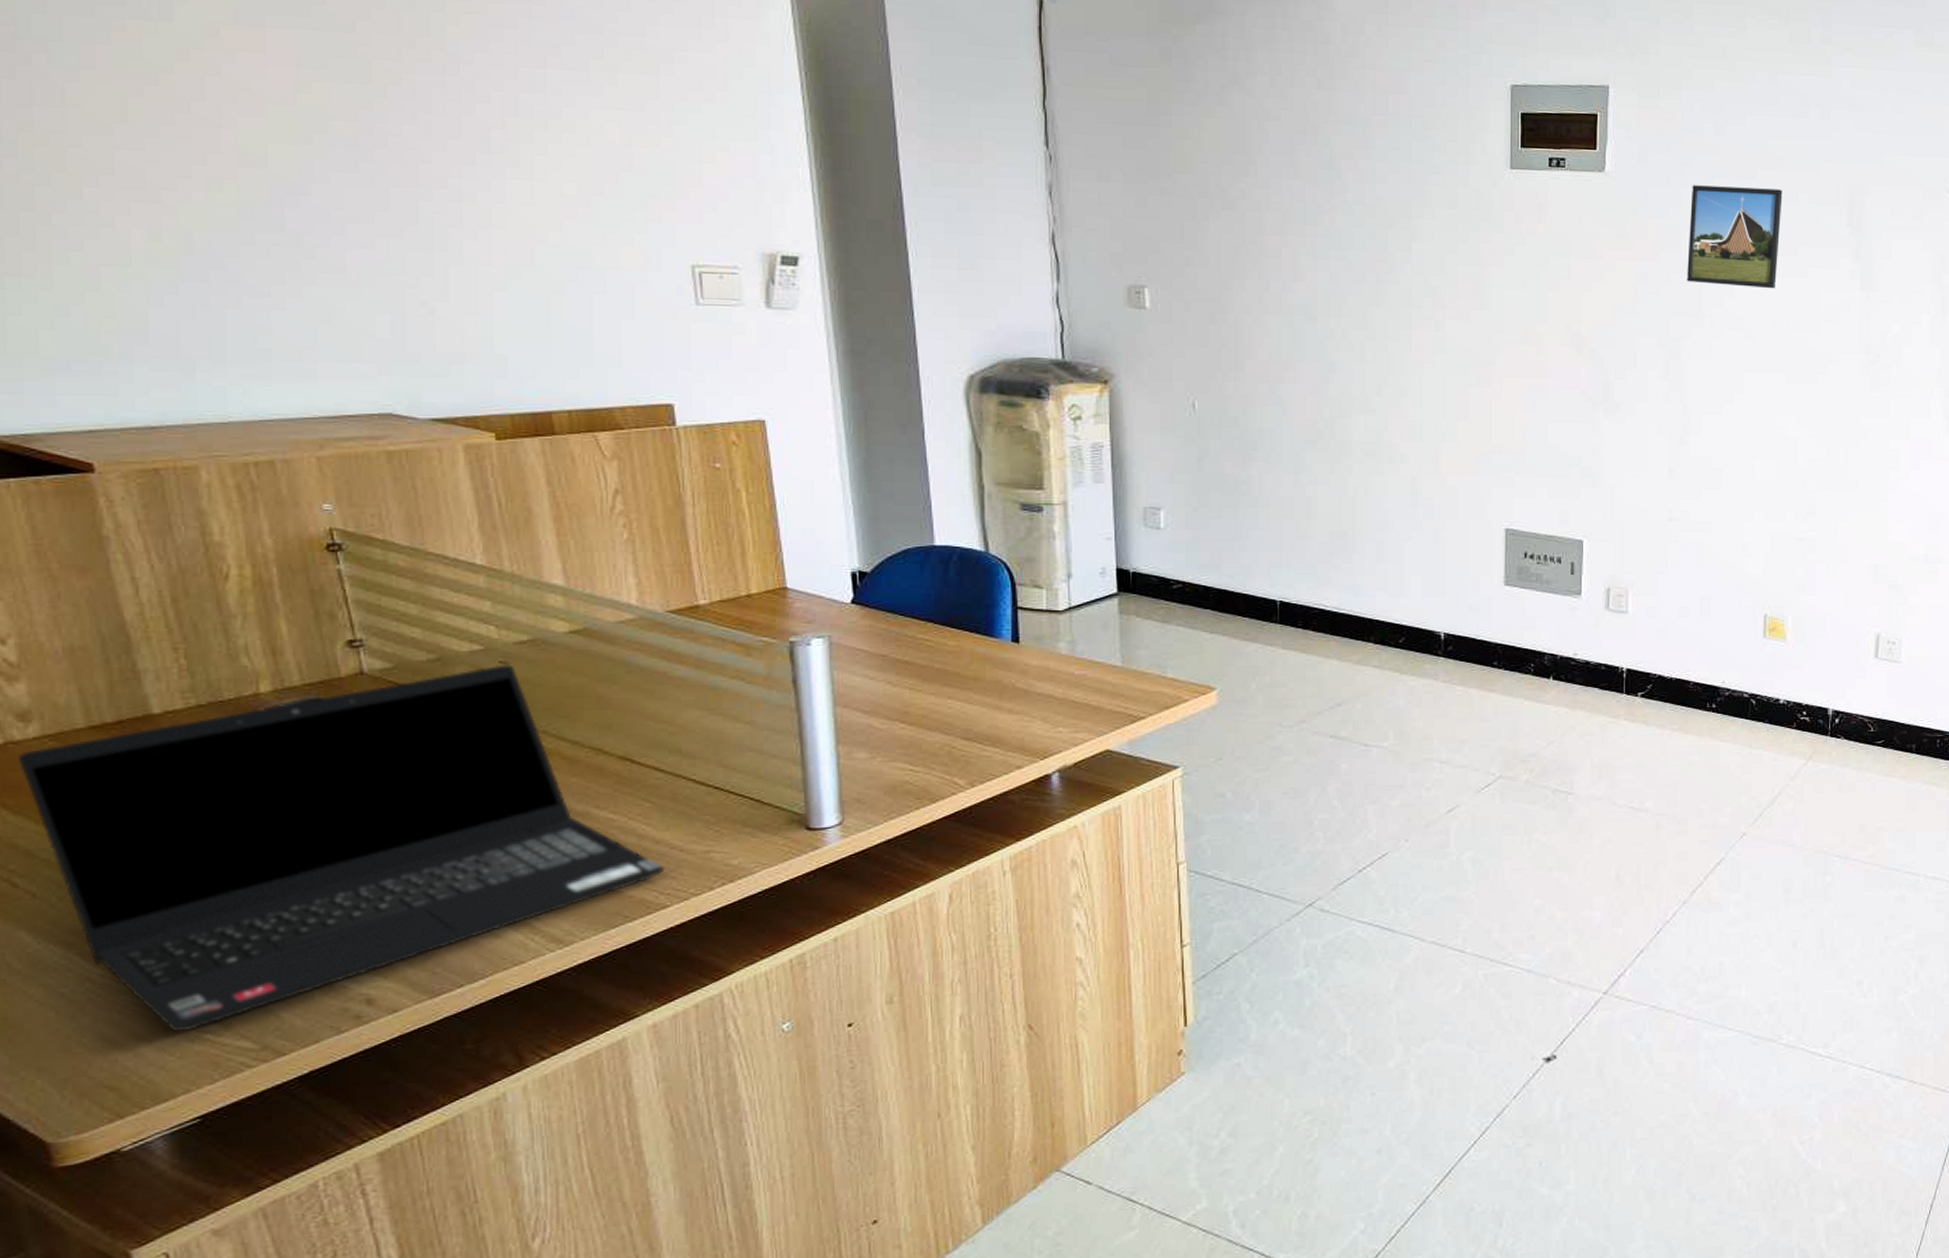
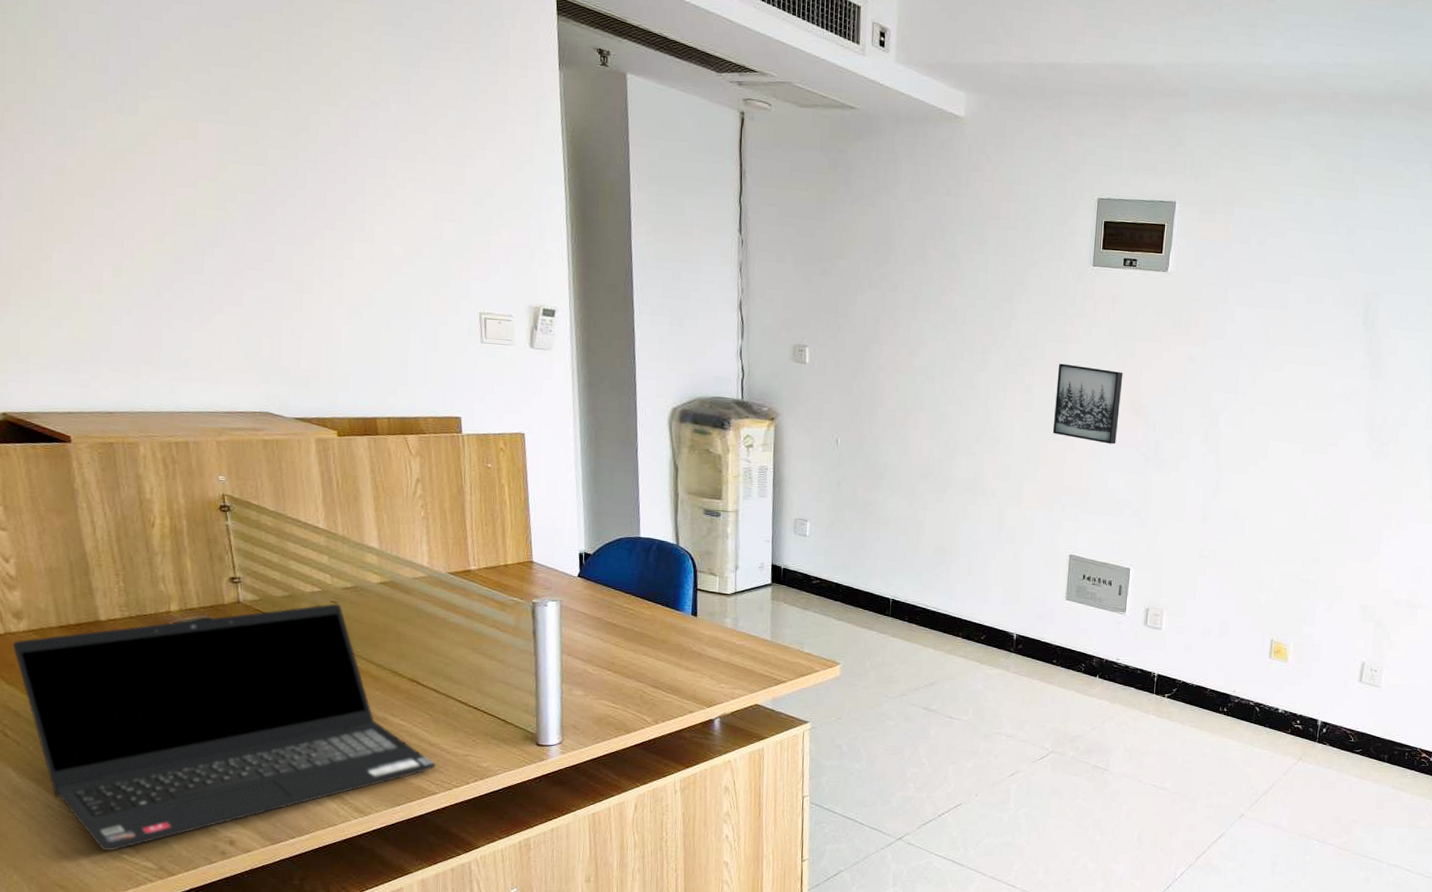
wall art: none [1473,291,1558,388] -> present [1052,363,1123,445]
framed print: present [1686,185,1783,289] -> none [1227,286,1311,374]

